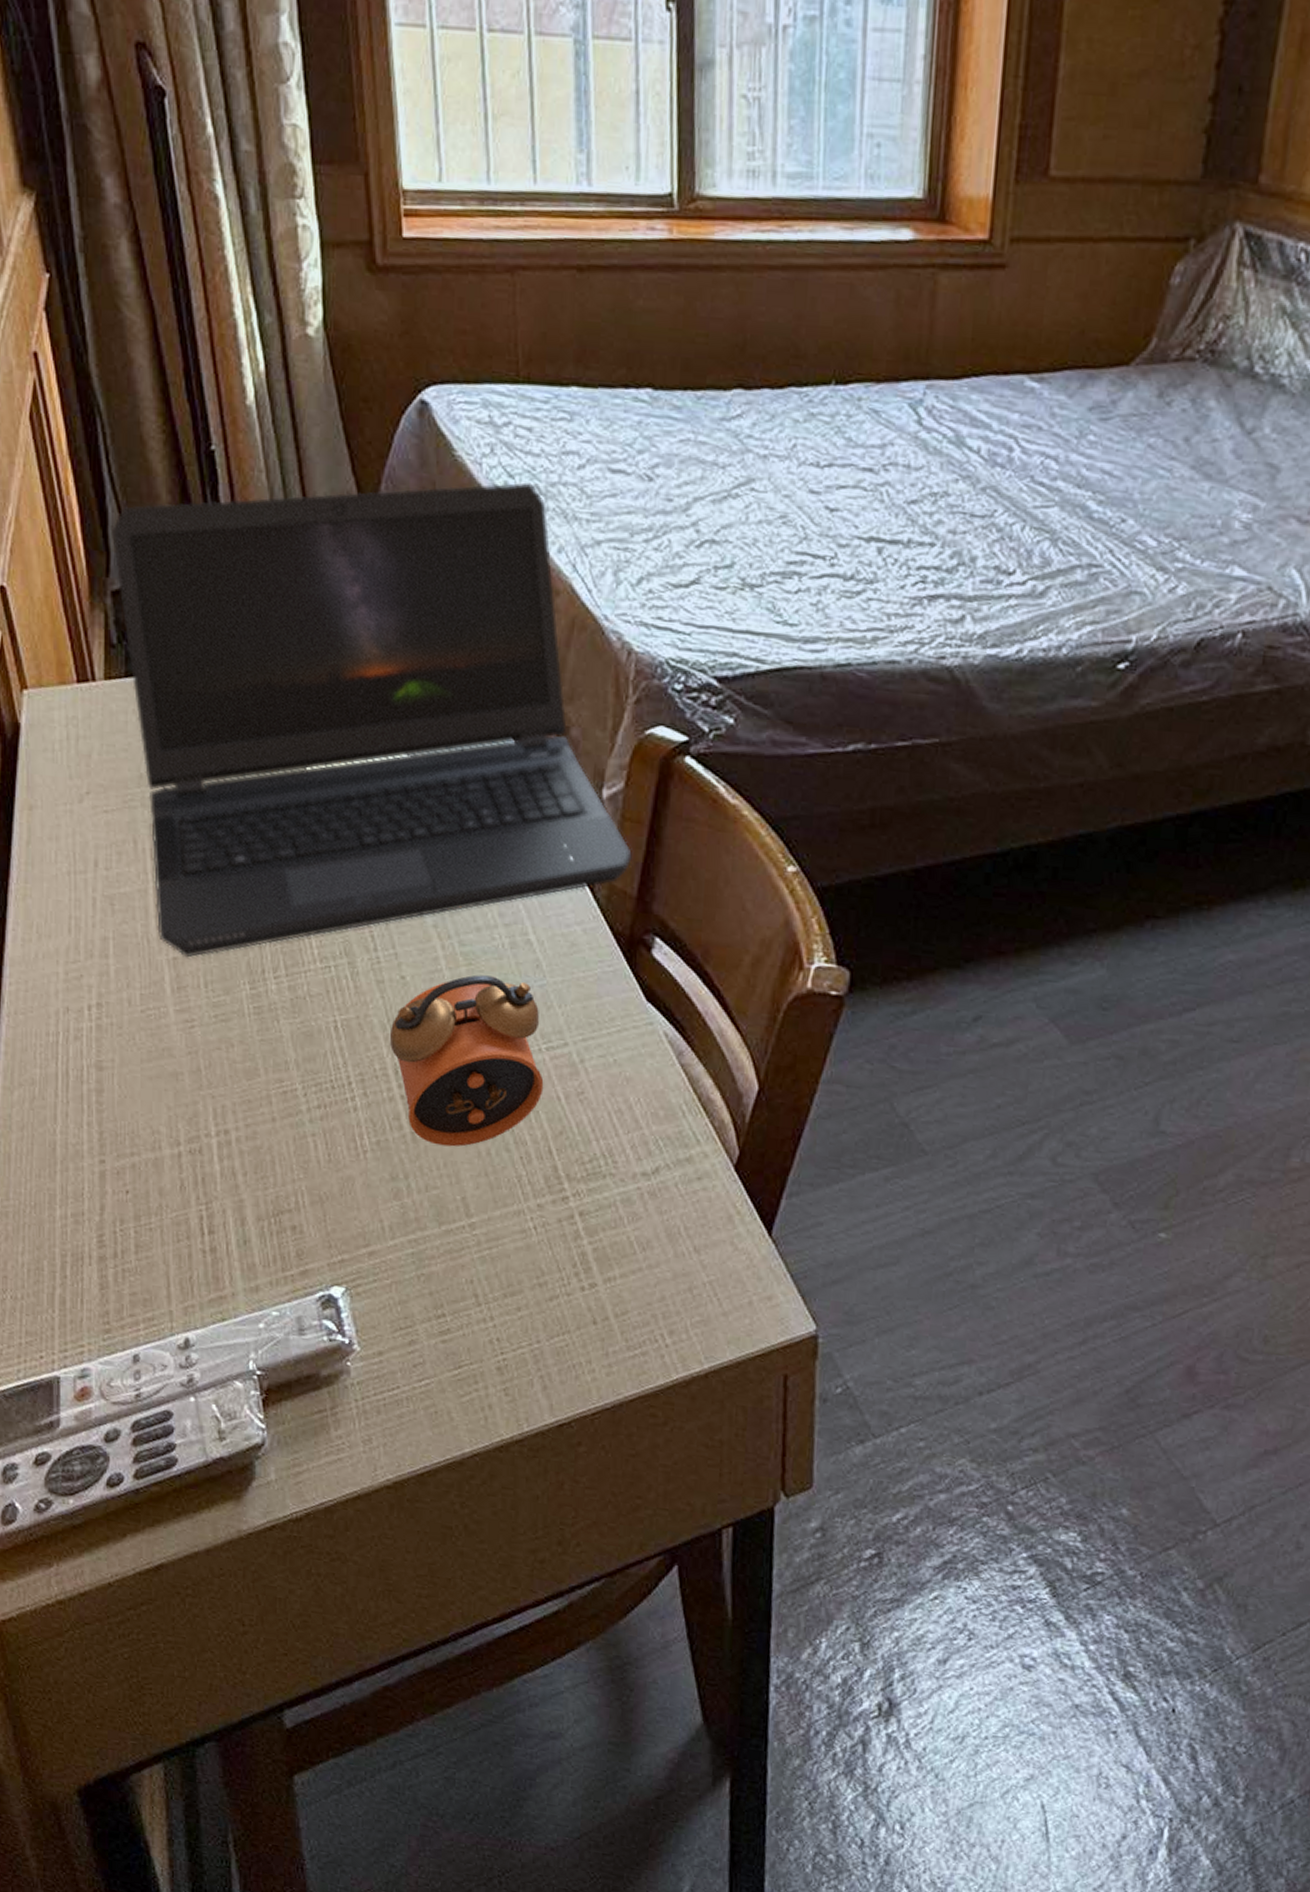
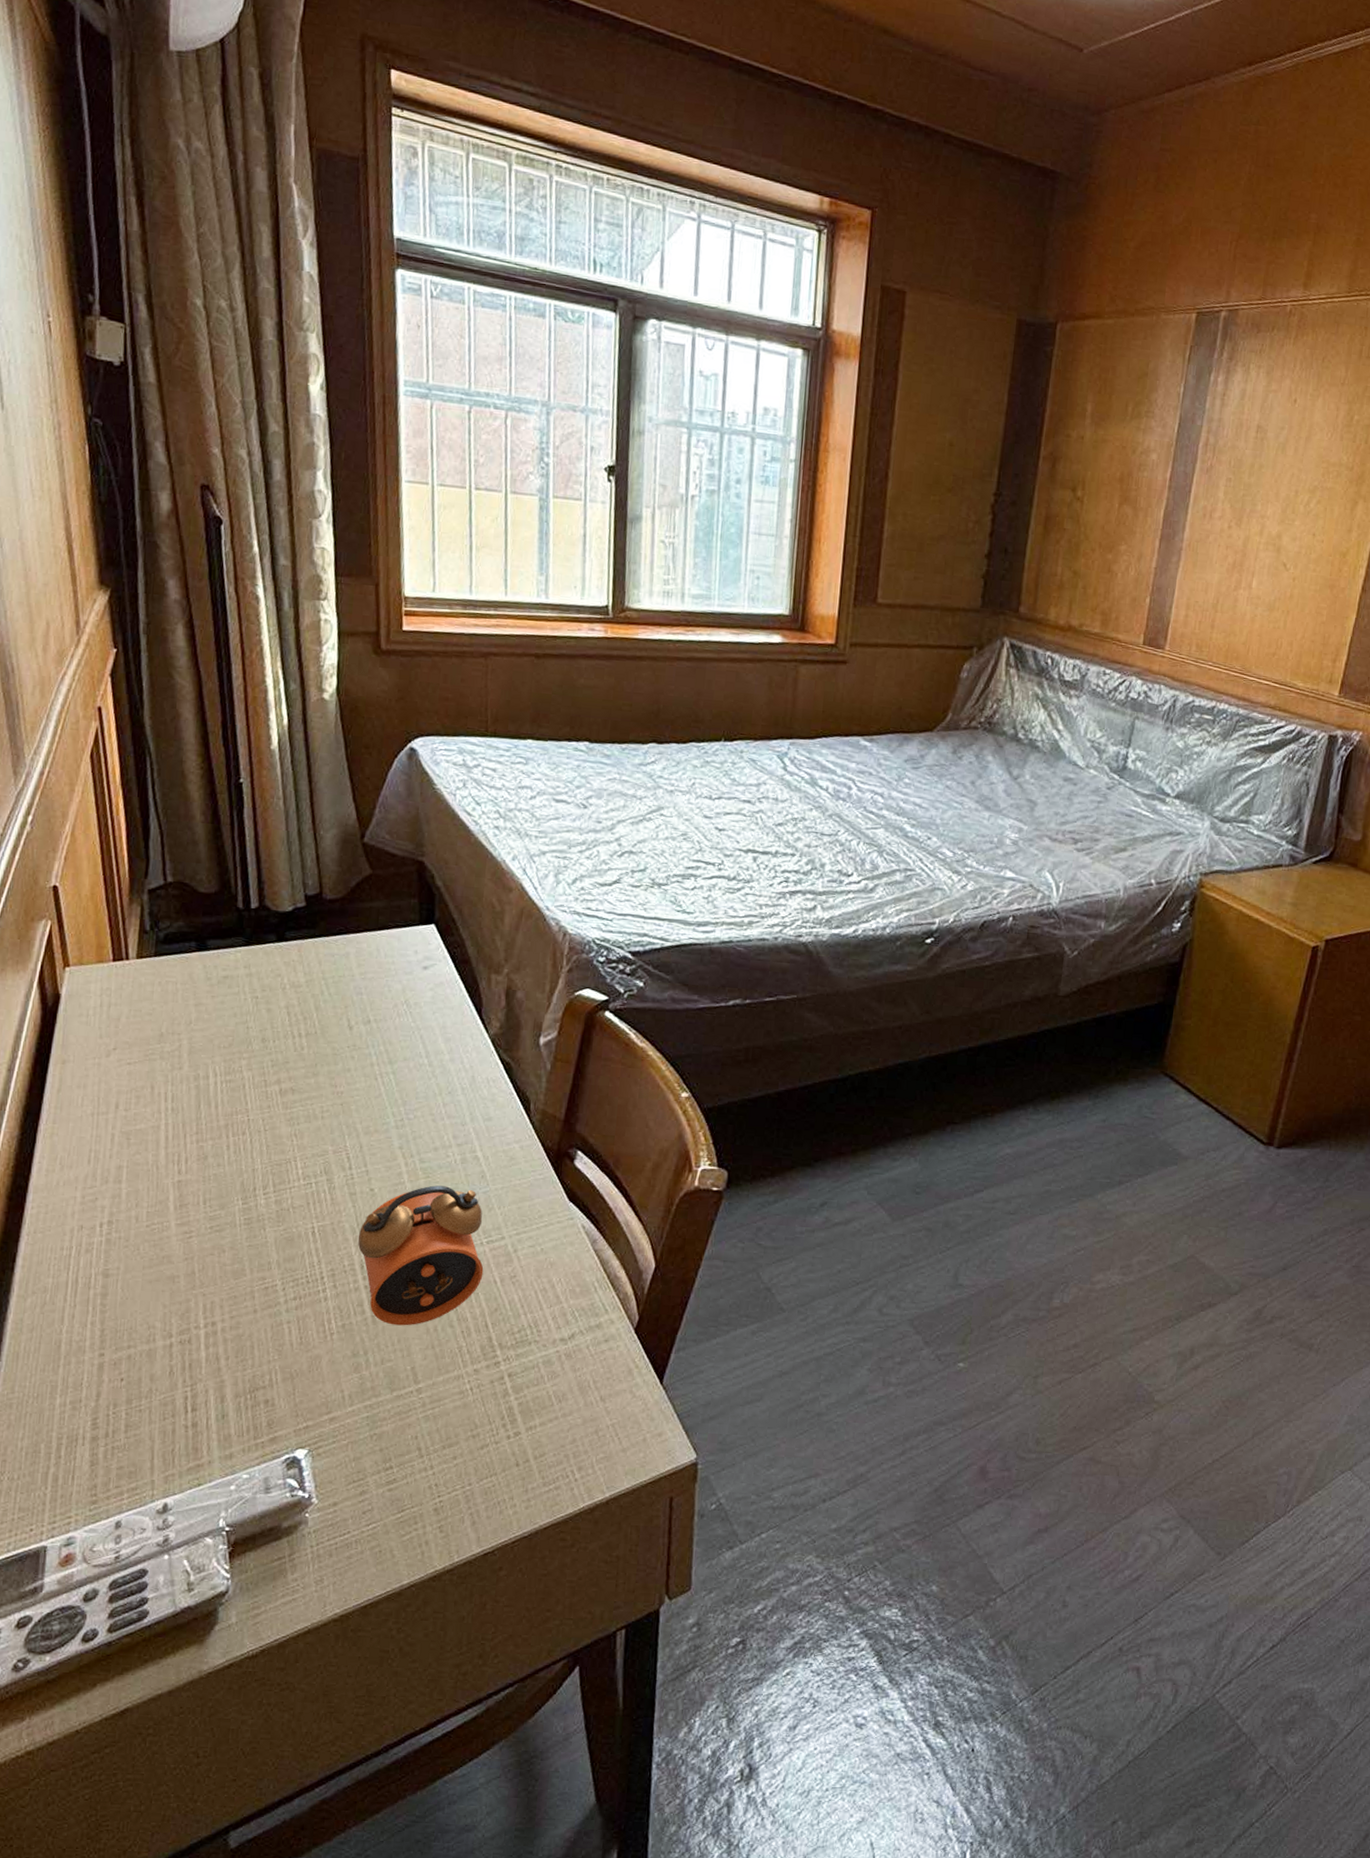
laptop computer: present [110,482,632,958] -> none [151,808,561,1181]

